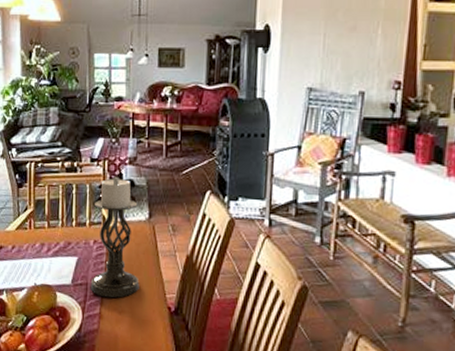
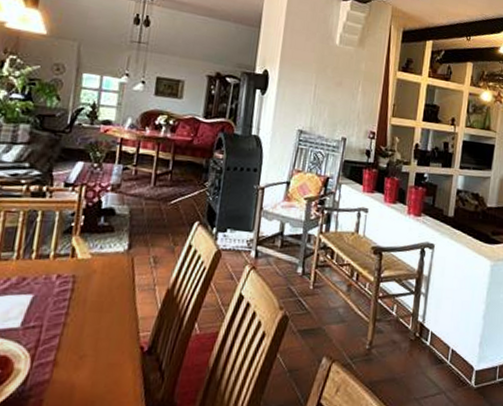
candle holder: present [90,176,140,298] -> none [45,203,117,341]

